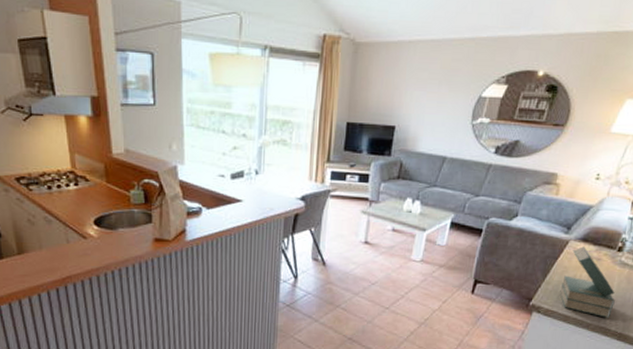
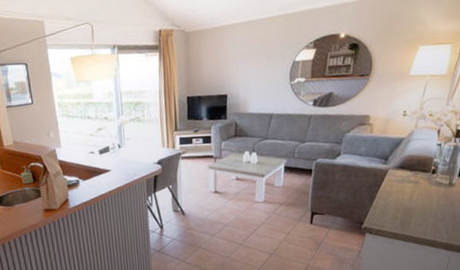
book: present [560,246,615,318] -> none [386,173,436,232]

